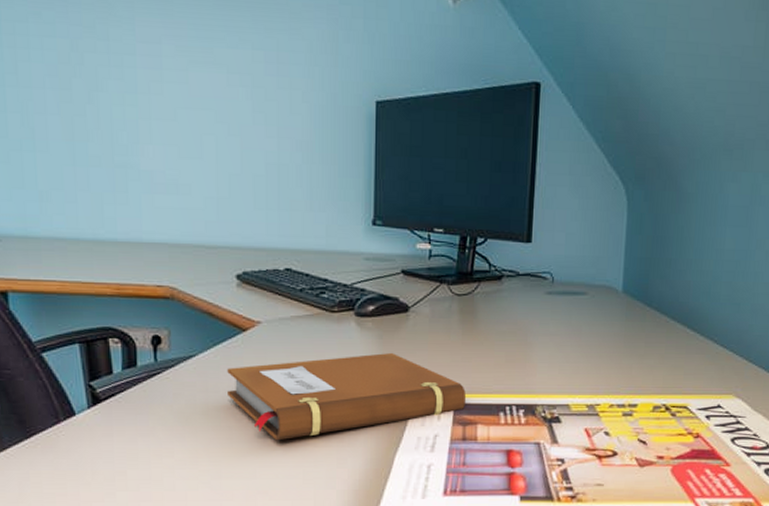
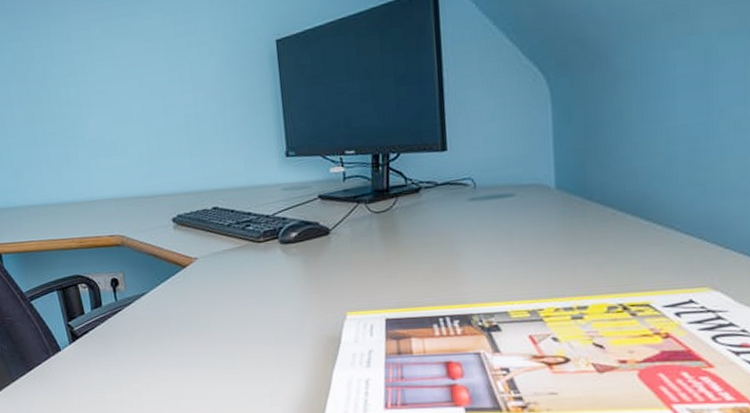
notebook: present [227,353,466,441] -> none [174,275,397,364]

